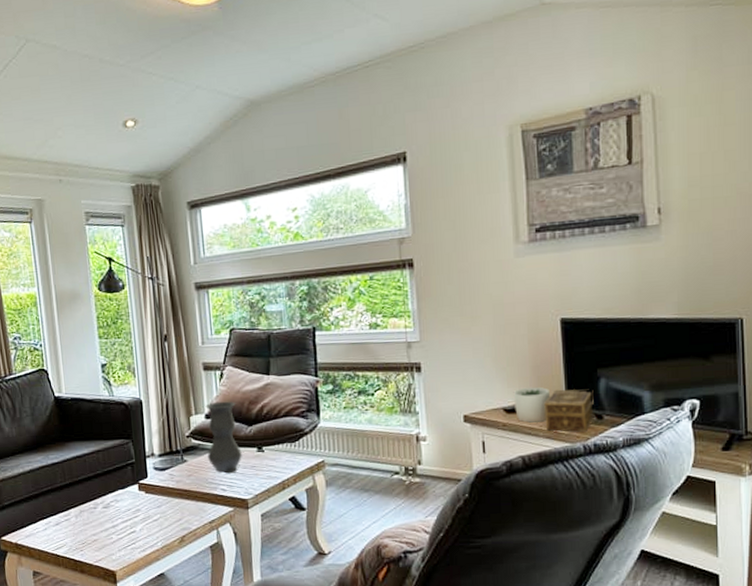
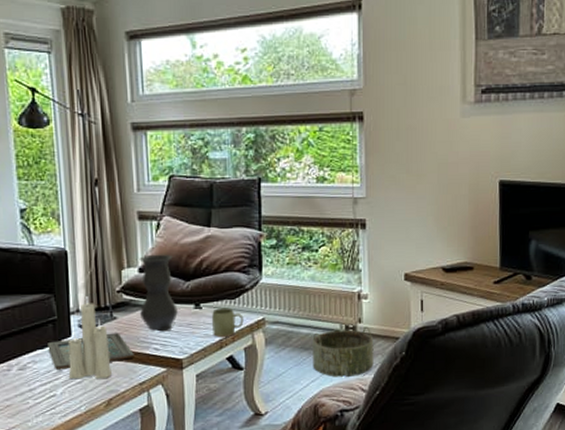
decorative tray: none [126,474,204,508] -> present [46,332,134,370]
candle: none [145,441,184,517] -> present [68,296,112,379]
mug: none [273,451,304,479] -> present [211,308,244,337]
basket: none [372,468,436,519] -> present [312,326,374,377]
planter: present [513,387,550,423] -> none [452,247,485,282]
decorative box: present [544,389,596,432] -> none [480,250,525,292]

